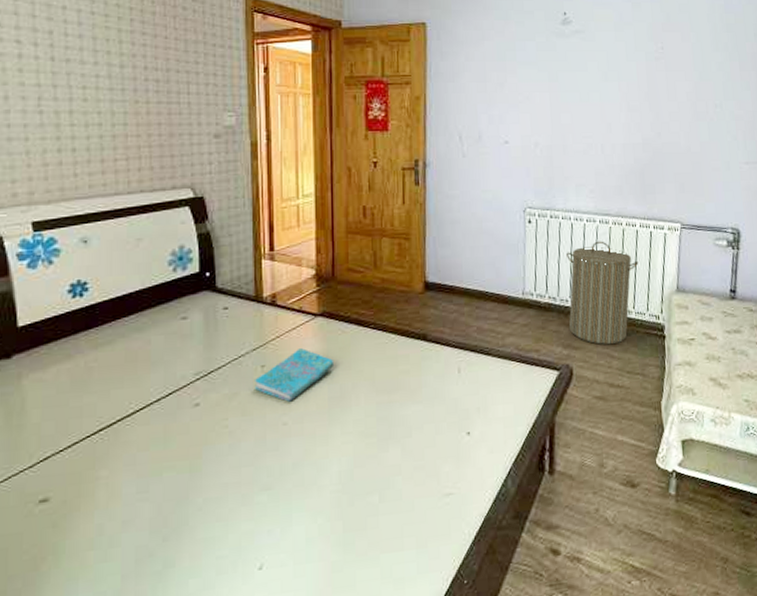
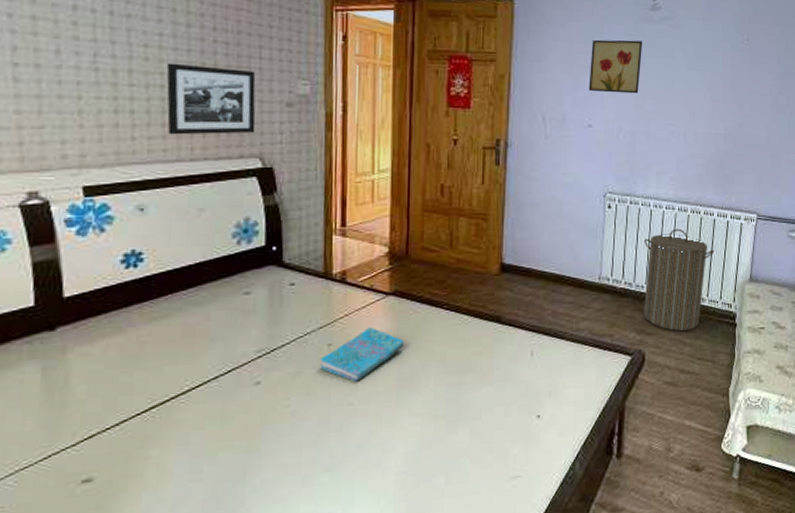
picture frame: none [103,102,186,170] -> present [166,63,256,135]
wall art: none [503,55,556,109] -> present [589,39,643,94]

